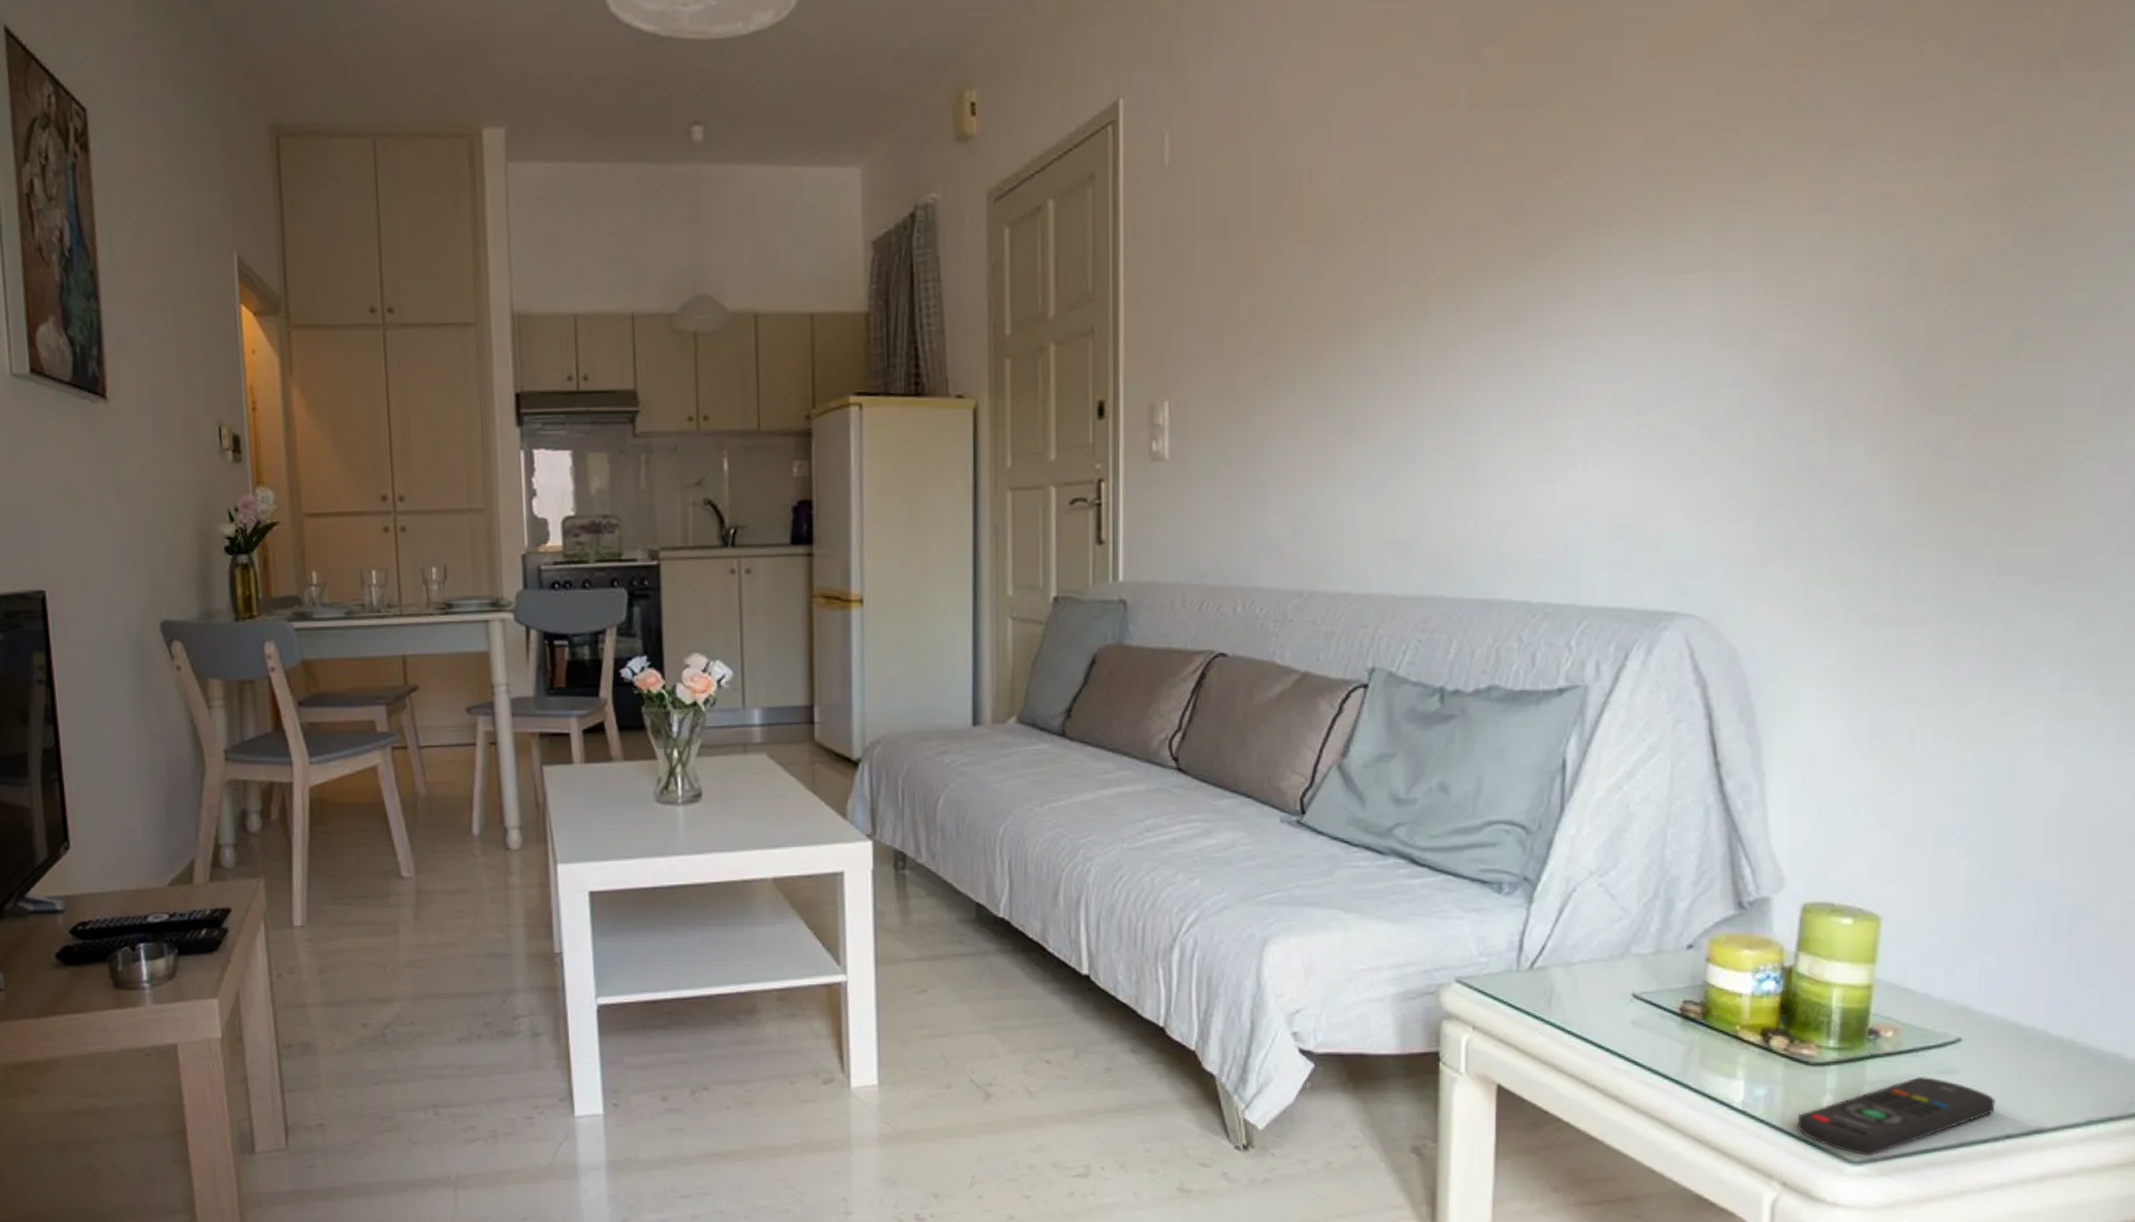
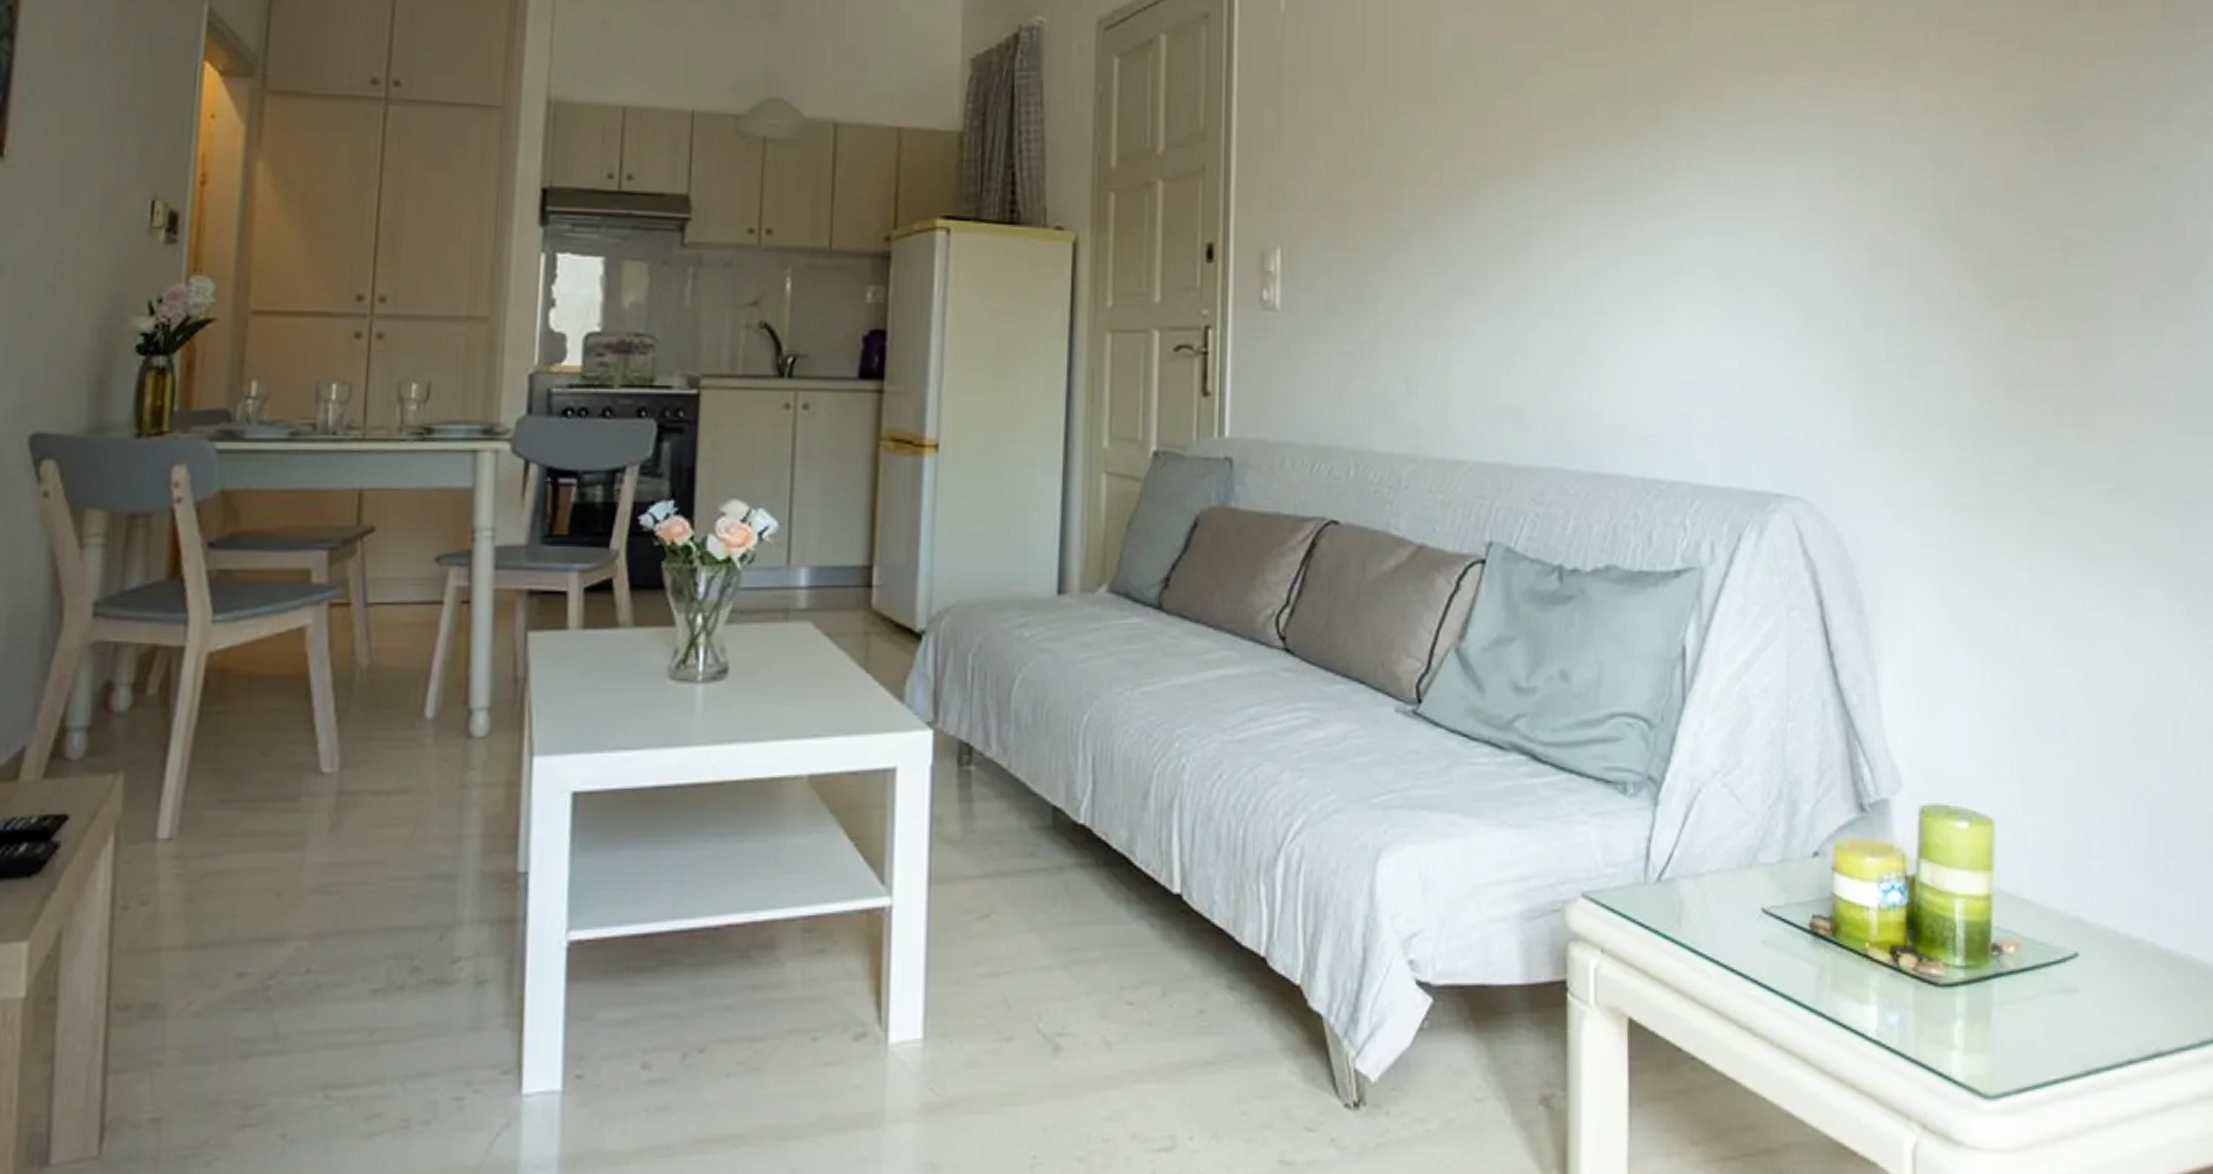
remote control: present [1796,1076,1996,1156] -> none [1931,996,2116,1090]

